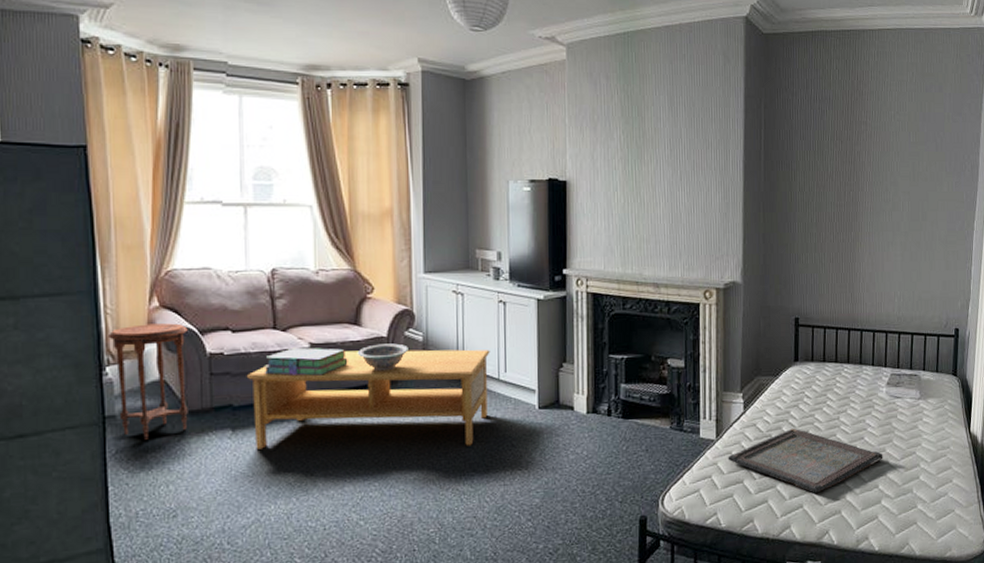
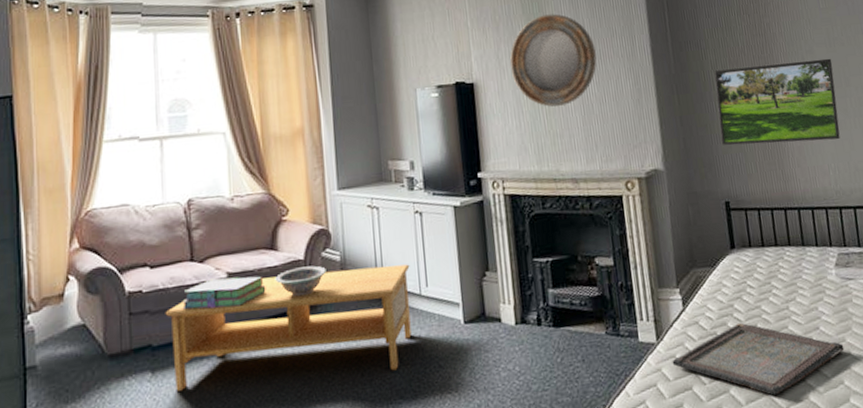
side table: present [107,323,188,441] -> none [29,263,108,391]
home mirror: none [605,119,691,212] -> present [510,14,597,107]
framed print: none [798,191,913,270] -> present [714,58,840,146]

